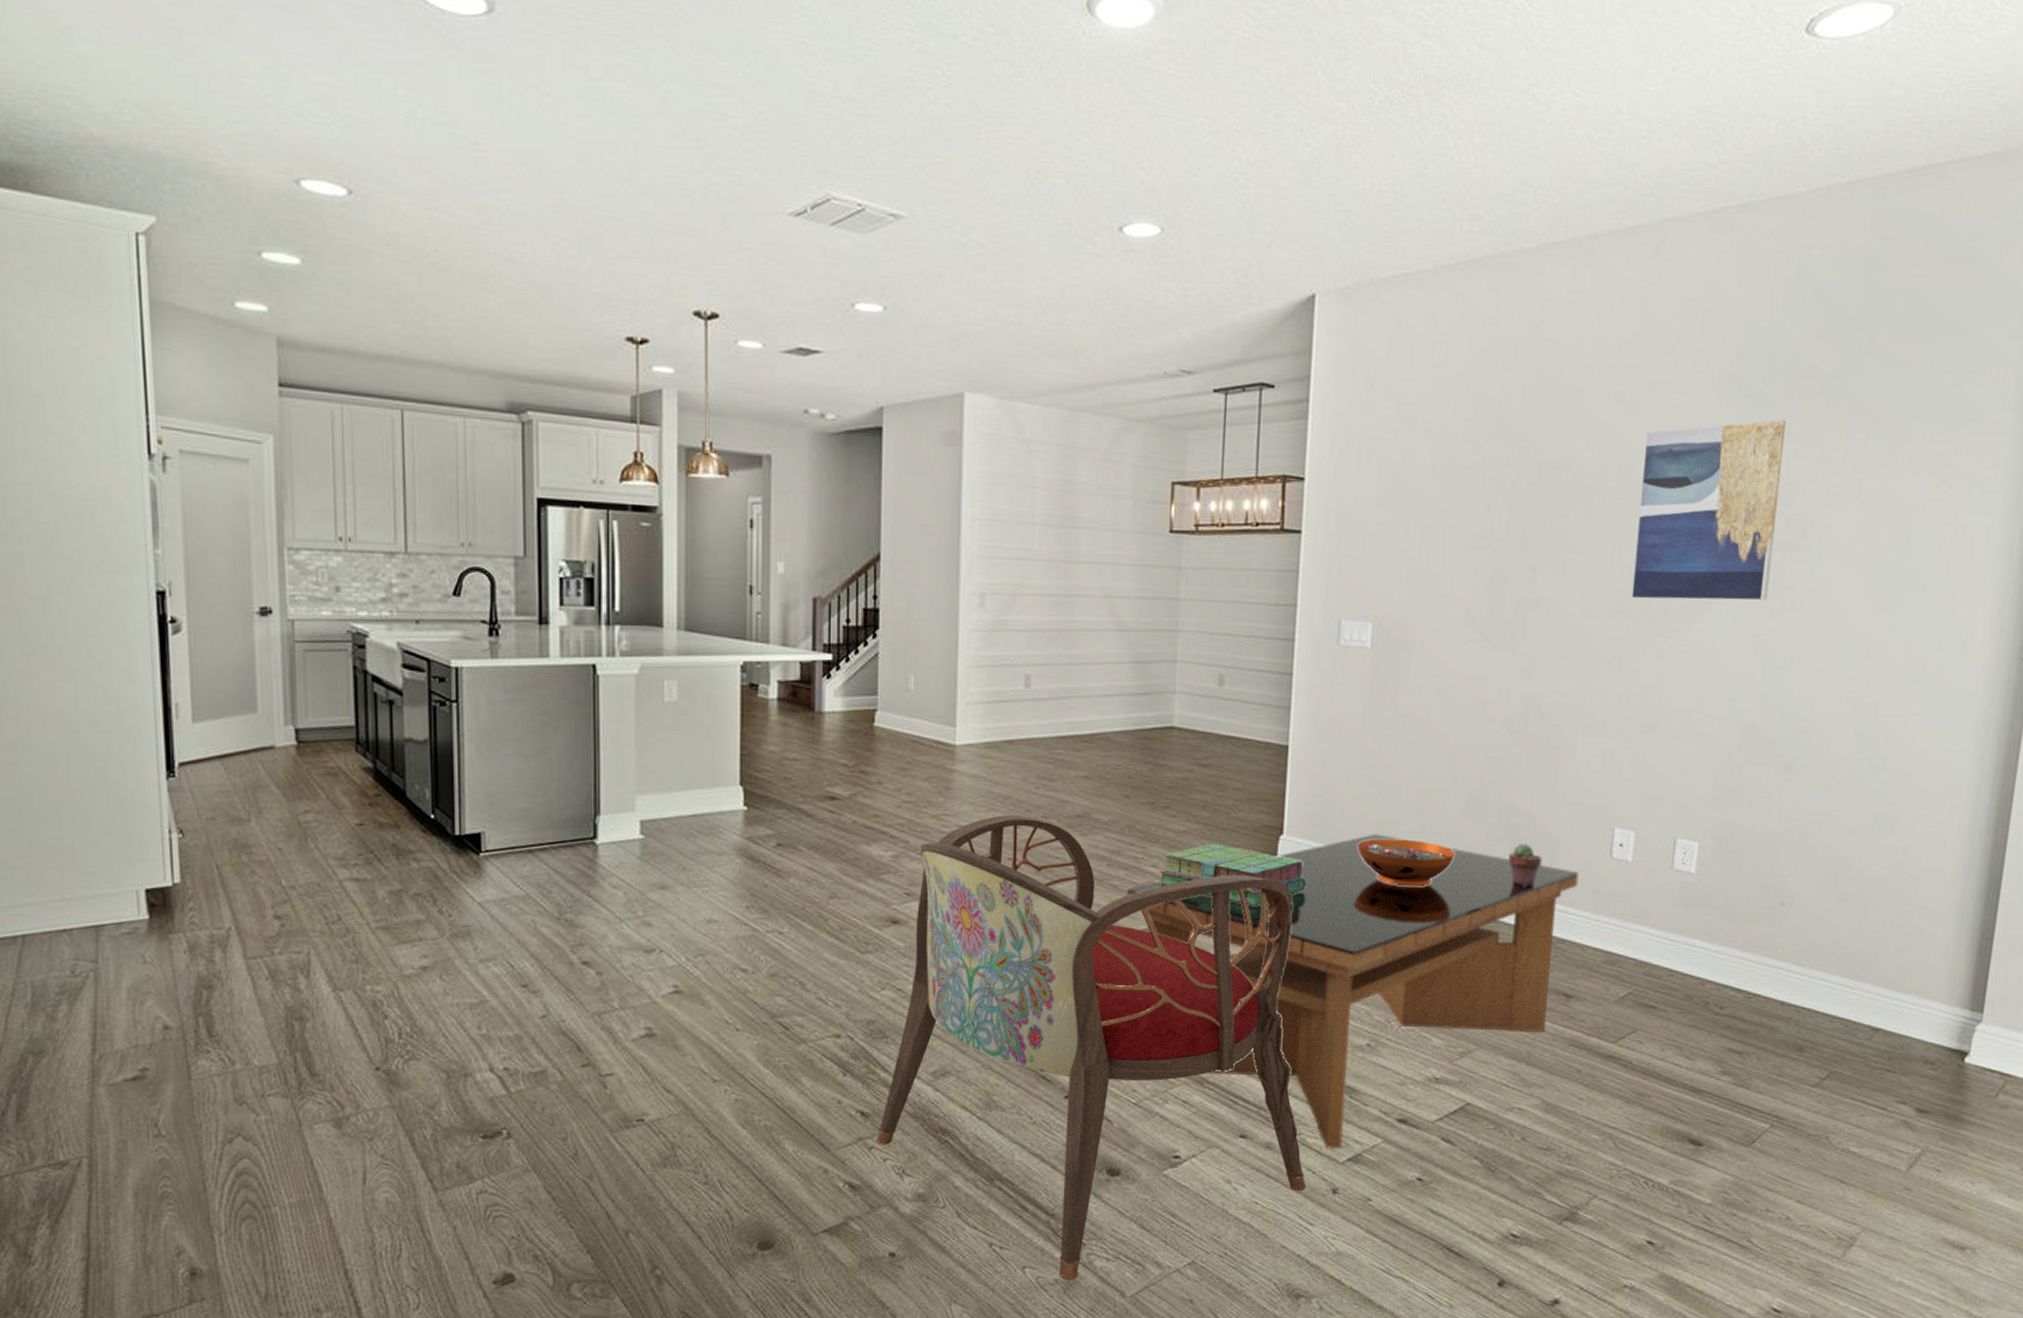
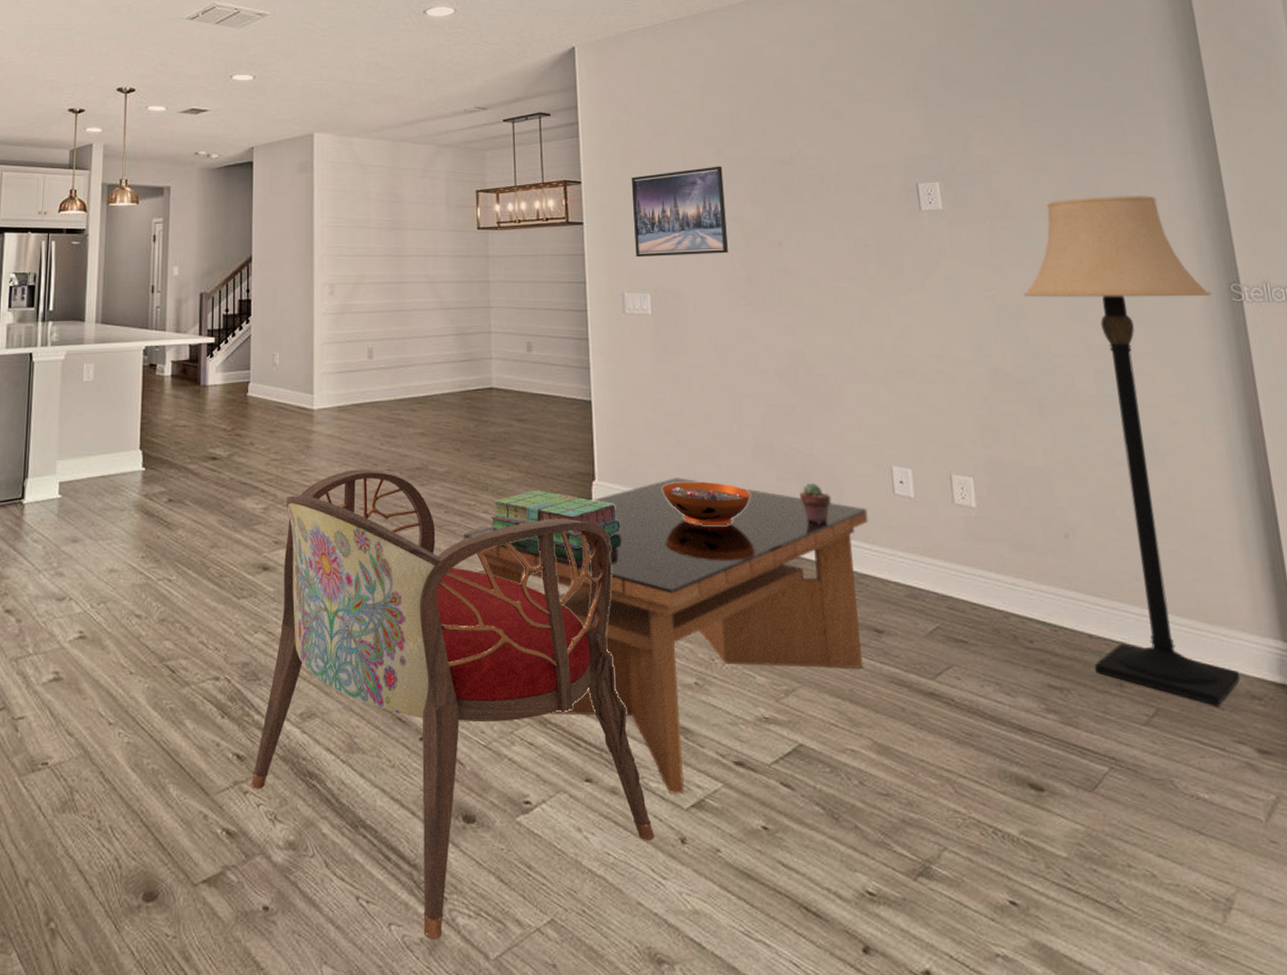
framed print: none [1361,467,1480,578] -> present [631,166,728,258]
wall art: present [1631,420,1786,600] -> none [856,116,987,264]
lamp: none [1779,529,2003,1069] -> present [1023,194,1241,705]

